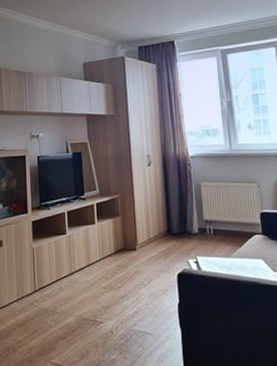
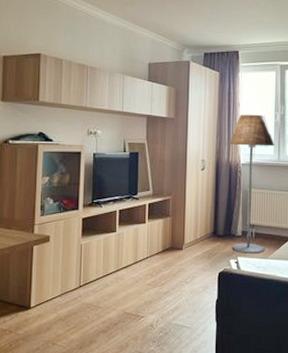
floor lamp: none [173,103,227,252] -> present [228,114,275,254]

